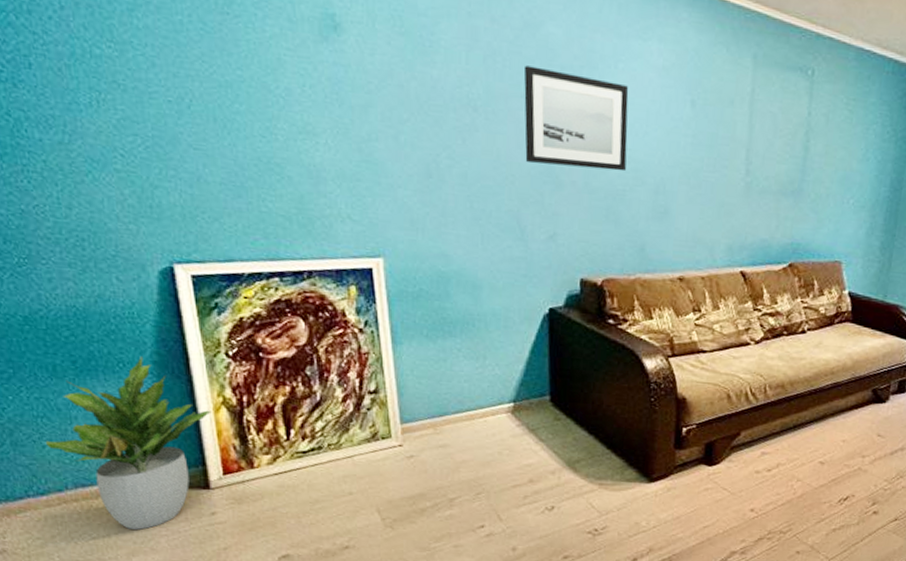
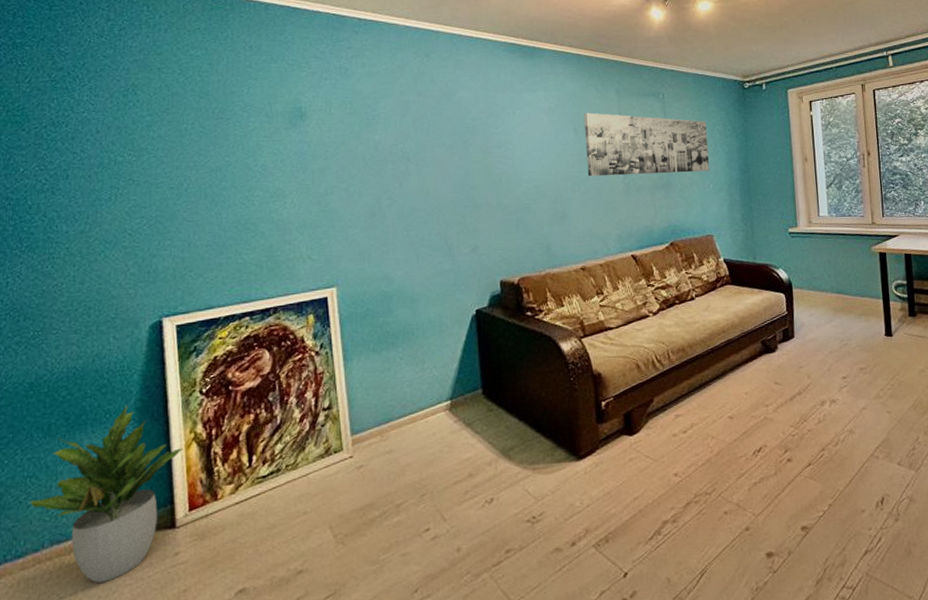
wall art: present [523,65,629,172] -> none [444,122,529,194]
wall art: none [701,80,861,183] -> present [583,112,710,177]

